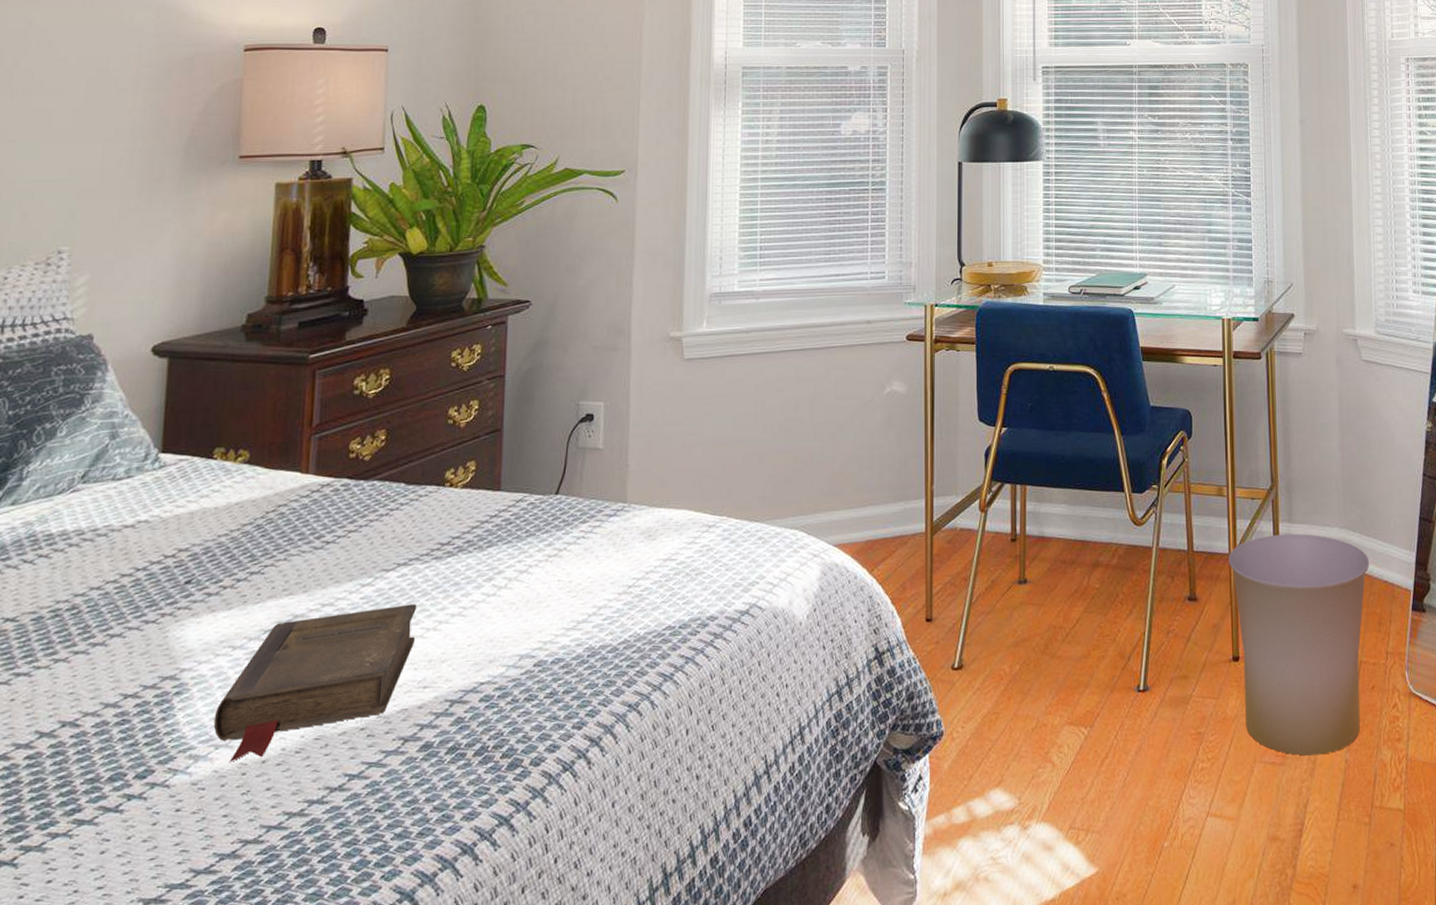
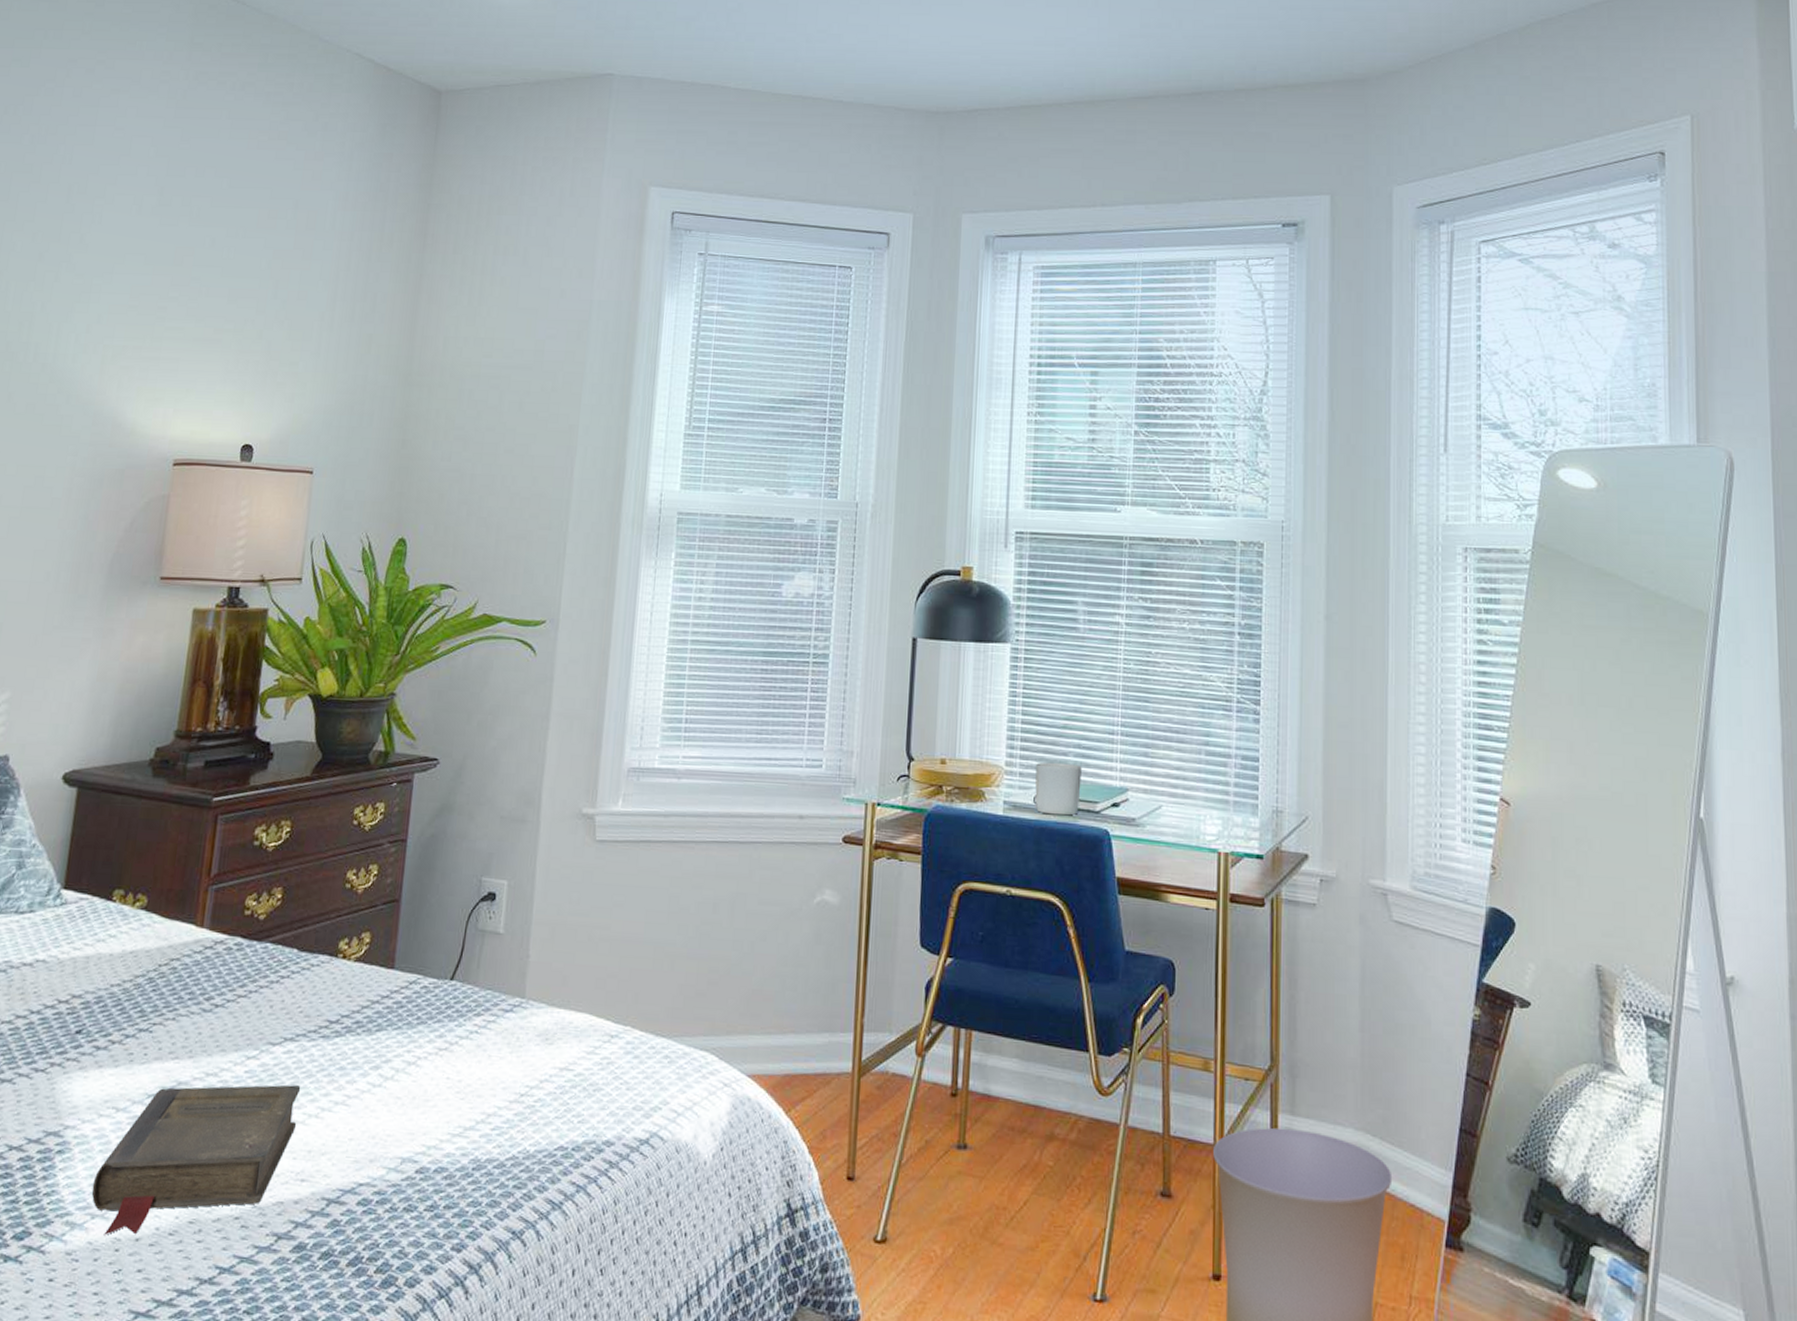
mug: none [1069,257,1108,301] -> present [1035,762,1082,816]

